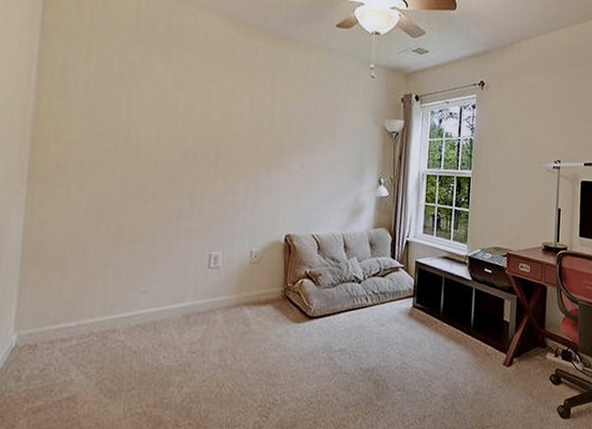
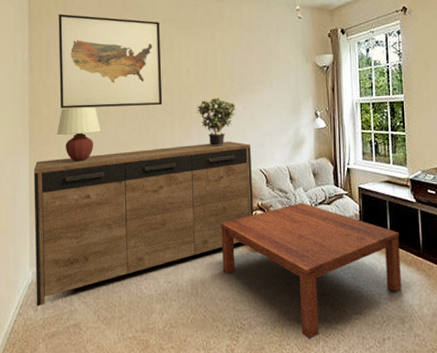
sideboard: none [19,201,304,376] -> present [33,141,254,307]
table lamp: none [66,144,126,209] -> present [57,107,102,162]
wall art: none [74,31,211,154] -> present [58,13,163,109]
potted plant: none [245,152,293,206] -> present [196,97,237,147]
coffee table: none [258,273,452,416] -> present [220,203,401,339]

